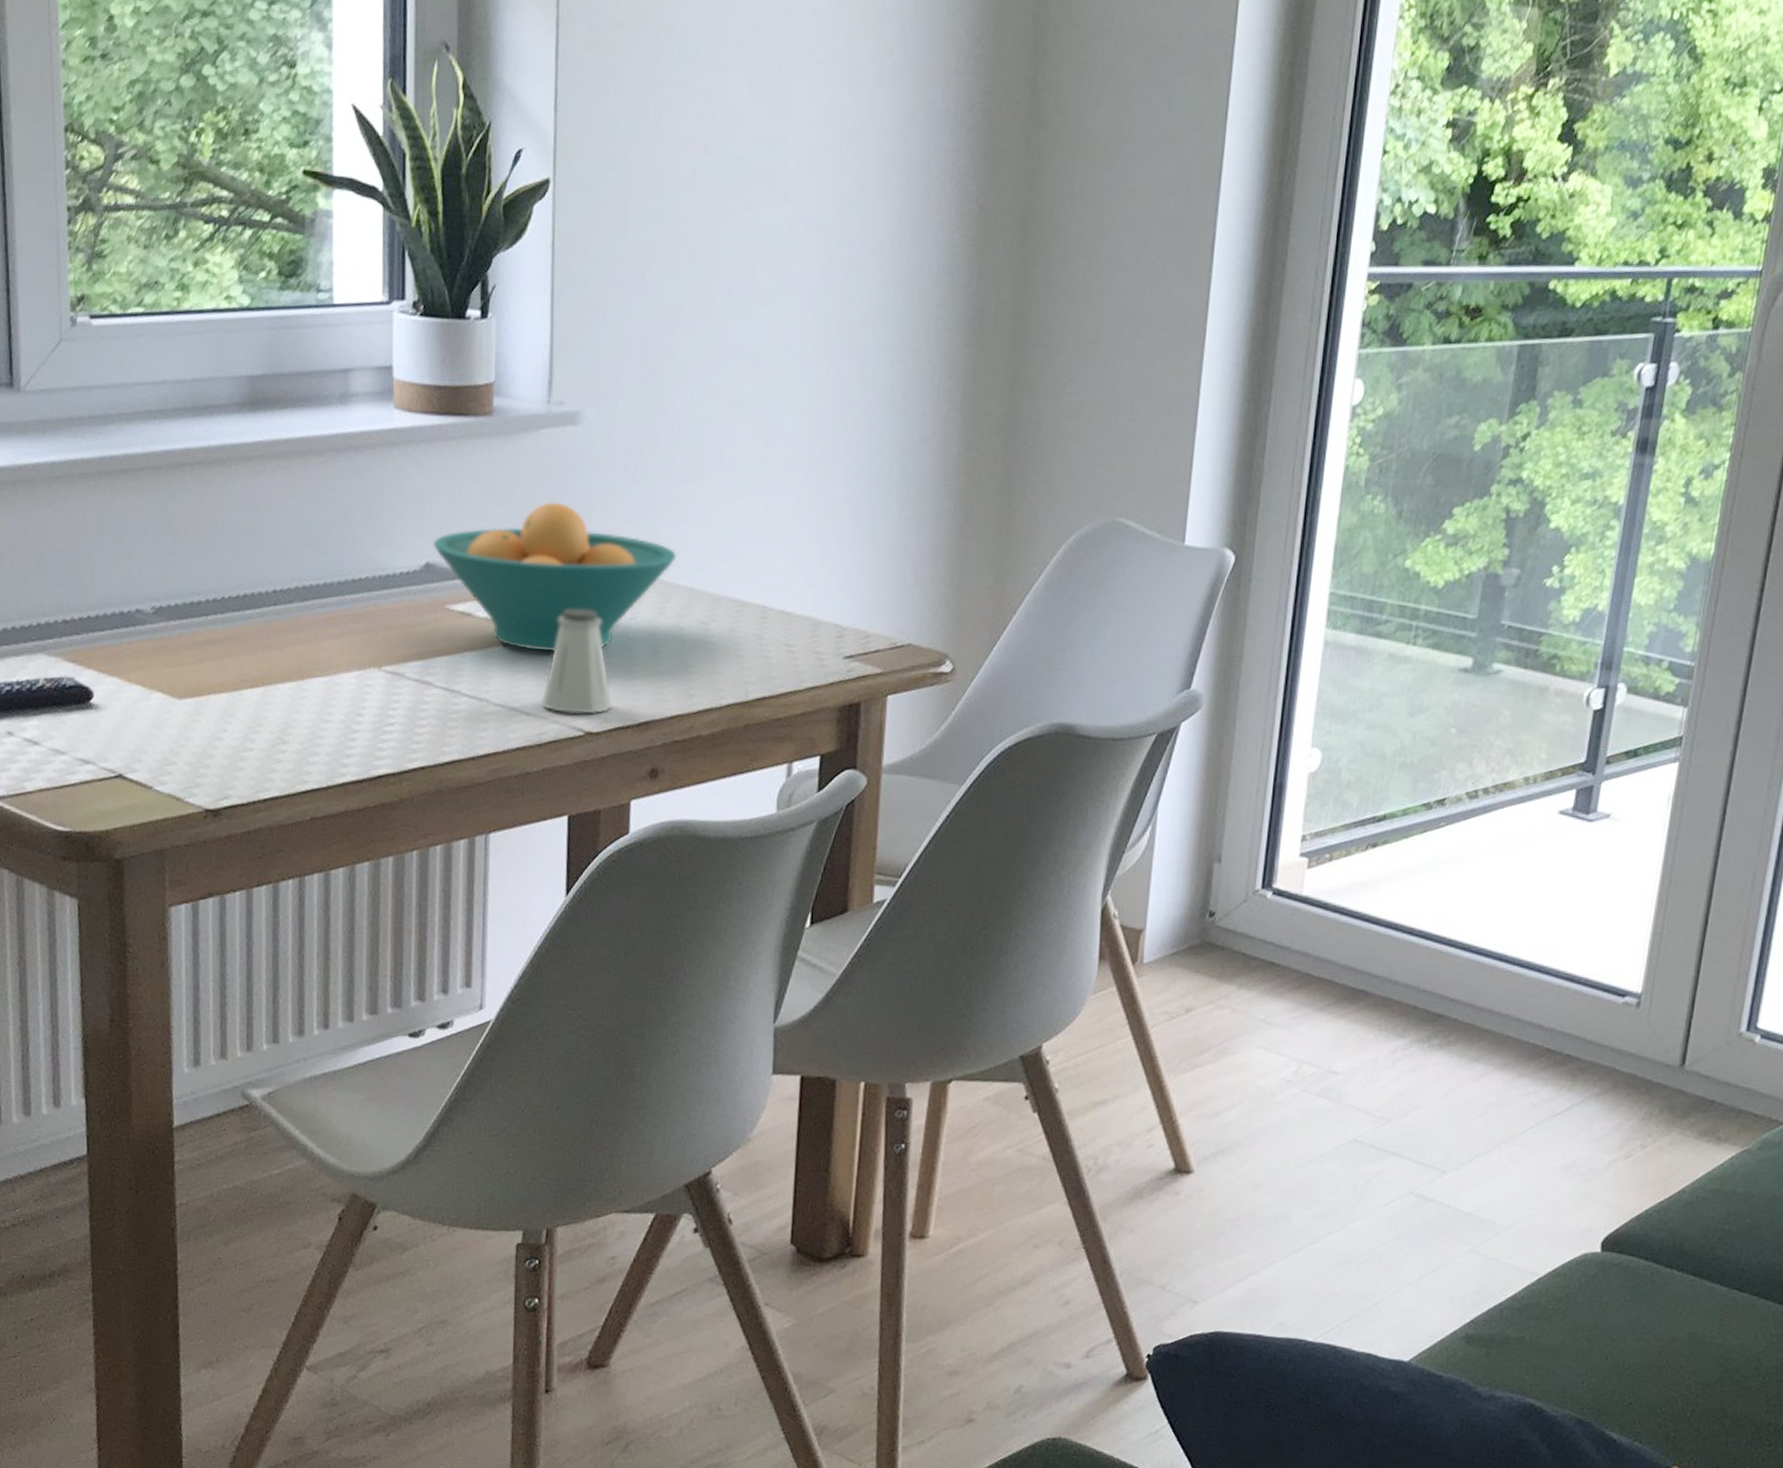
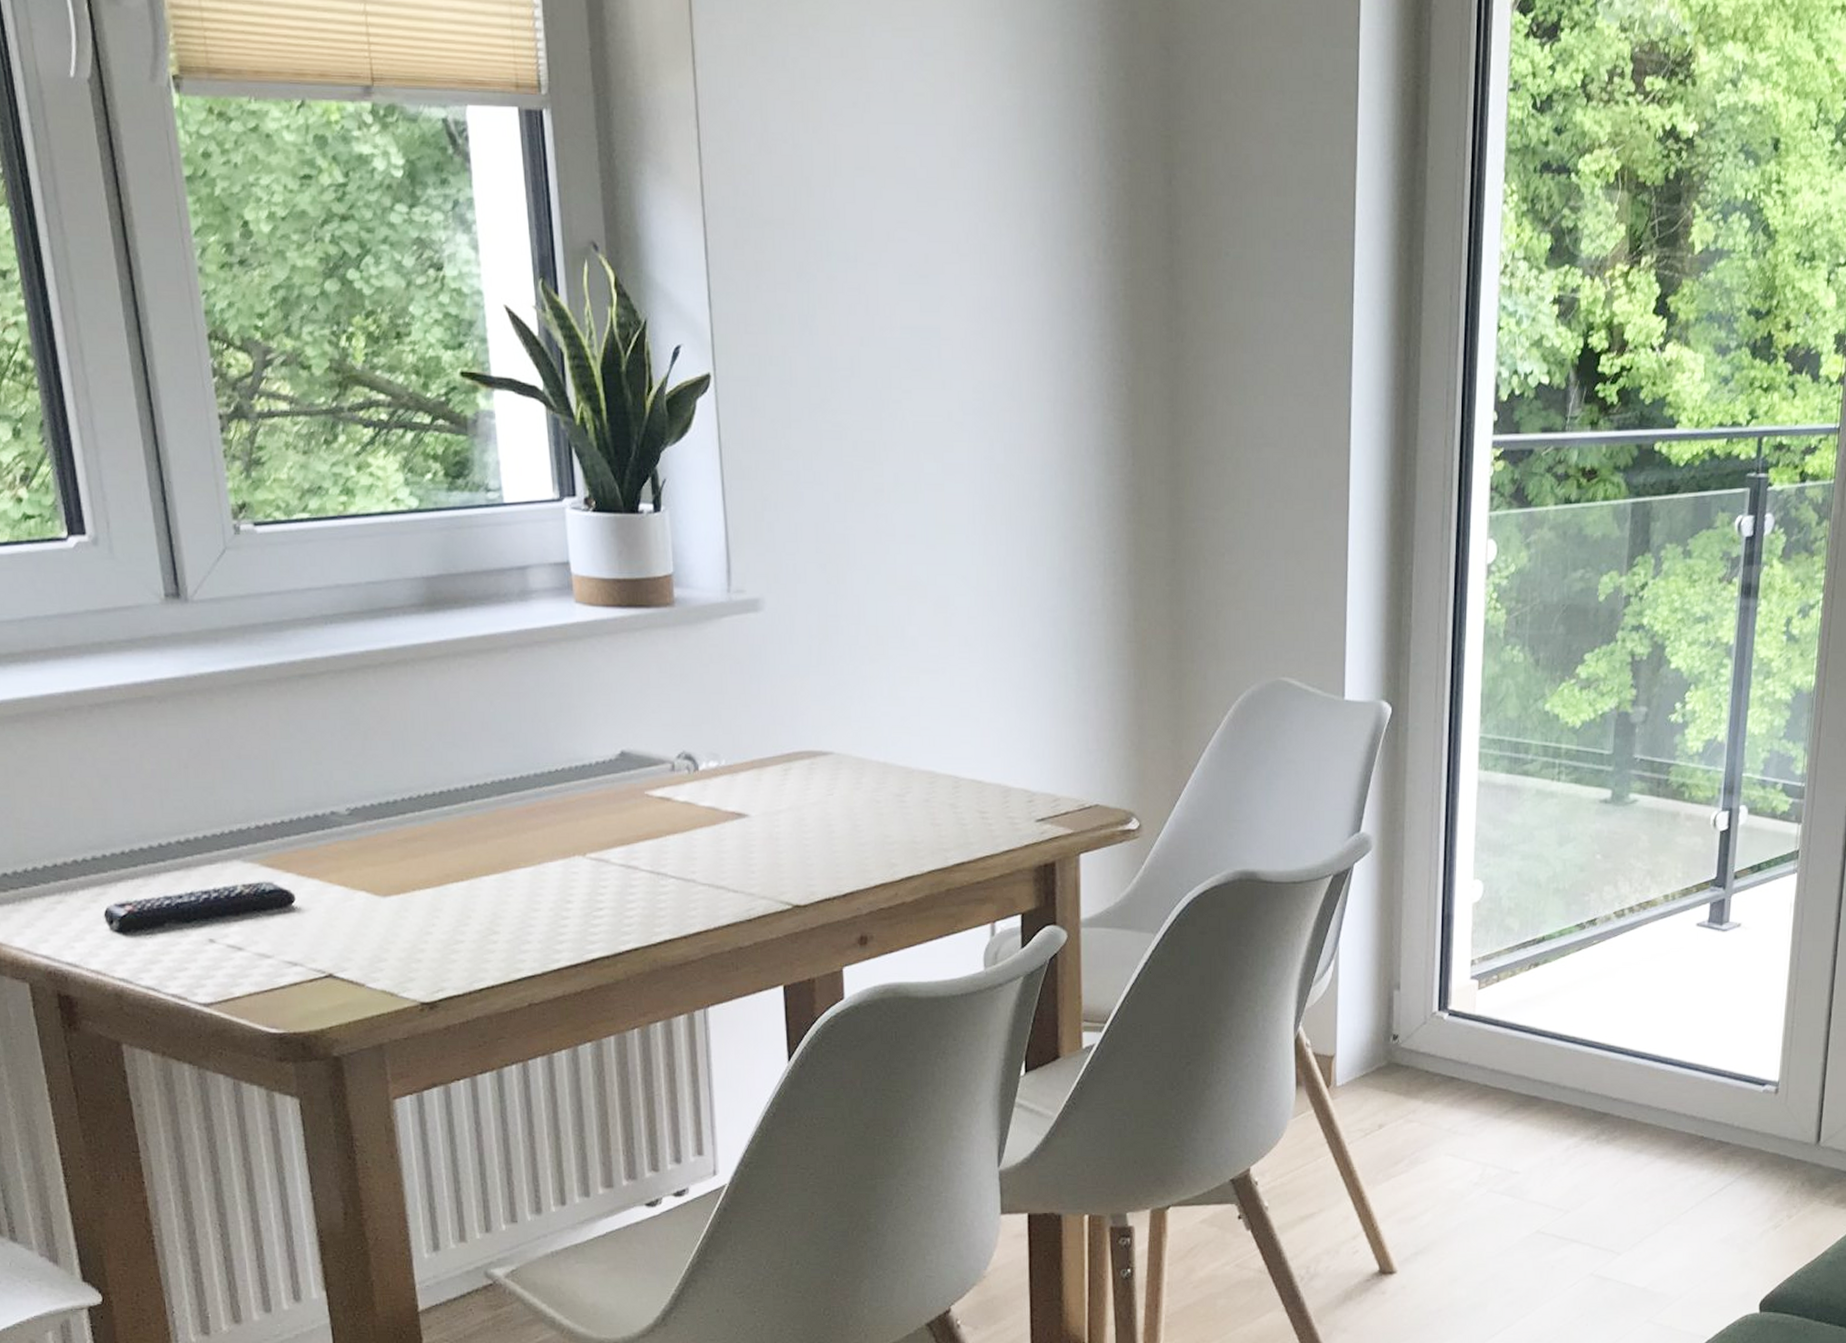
fruit bowl: present [433,502,677,651] -> none [626,687,867,831]
saltshaker: present [541,608,613,715] -> none [747,788,818,889]

